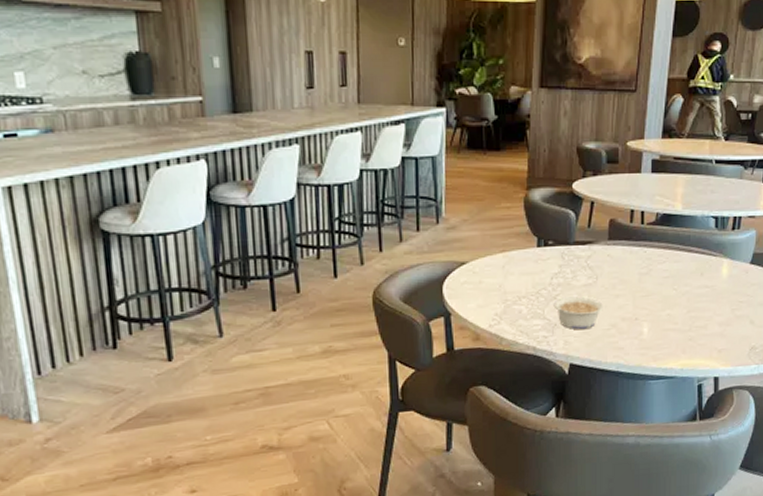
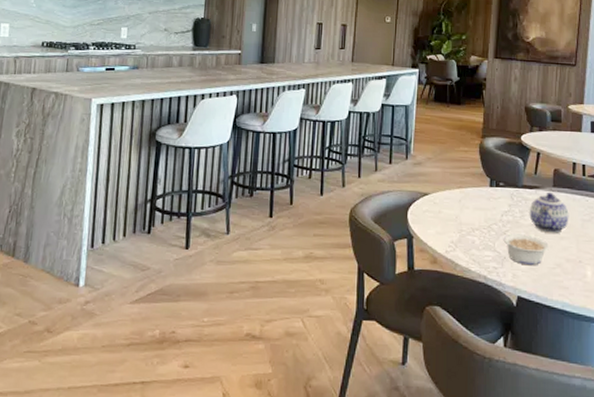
teapot: none [582,246,626,292] -> present [529,192,569,233]

